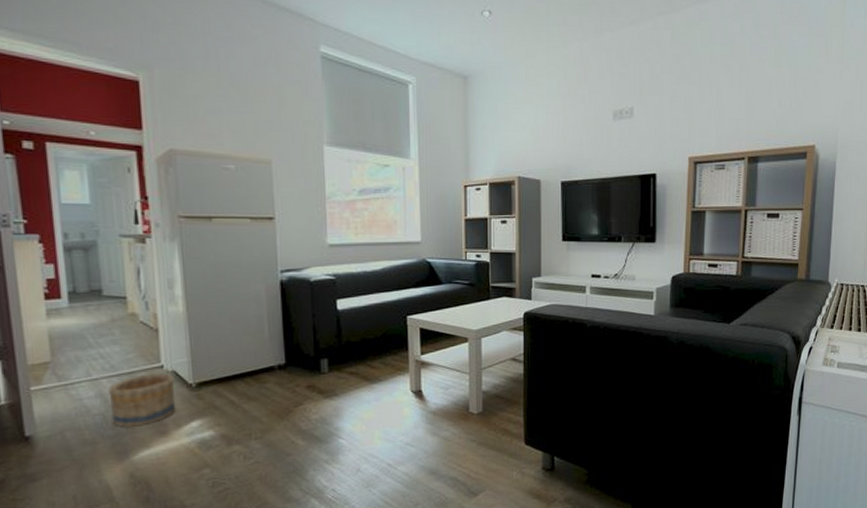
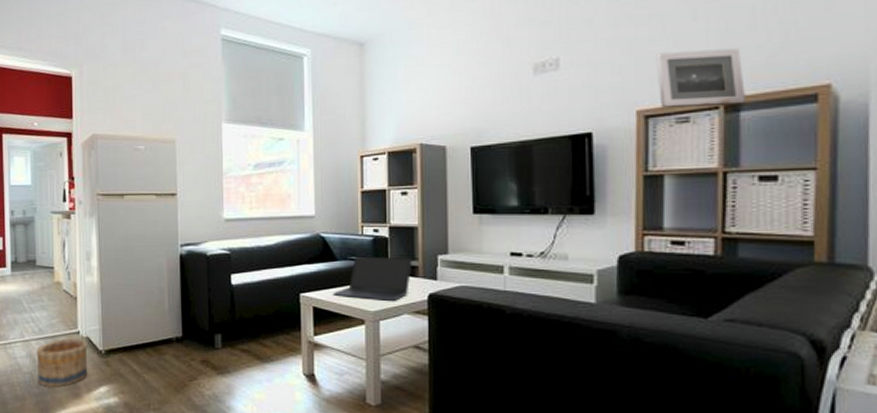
laptop: none [439,279,511,320] -> present [334,256,412,301]
picture frame: none [704,110,762,158] -> present [656,48,745,109]

